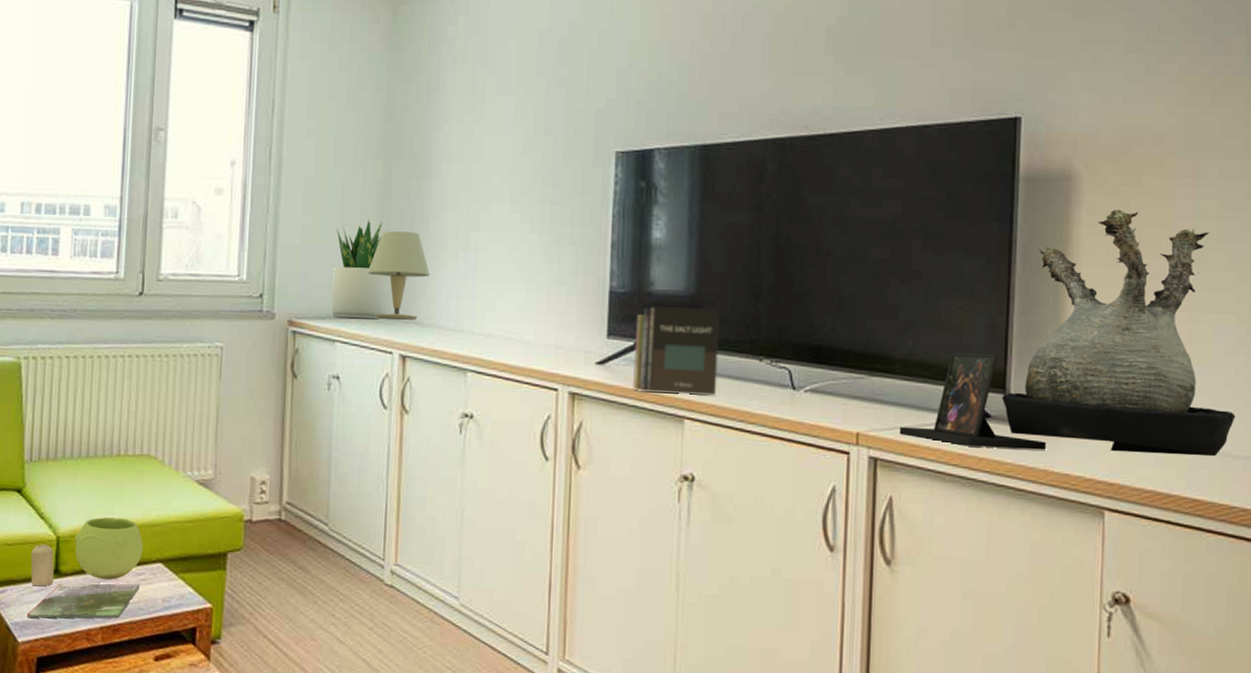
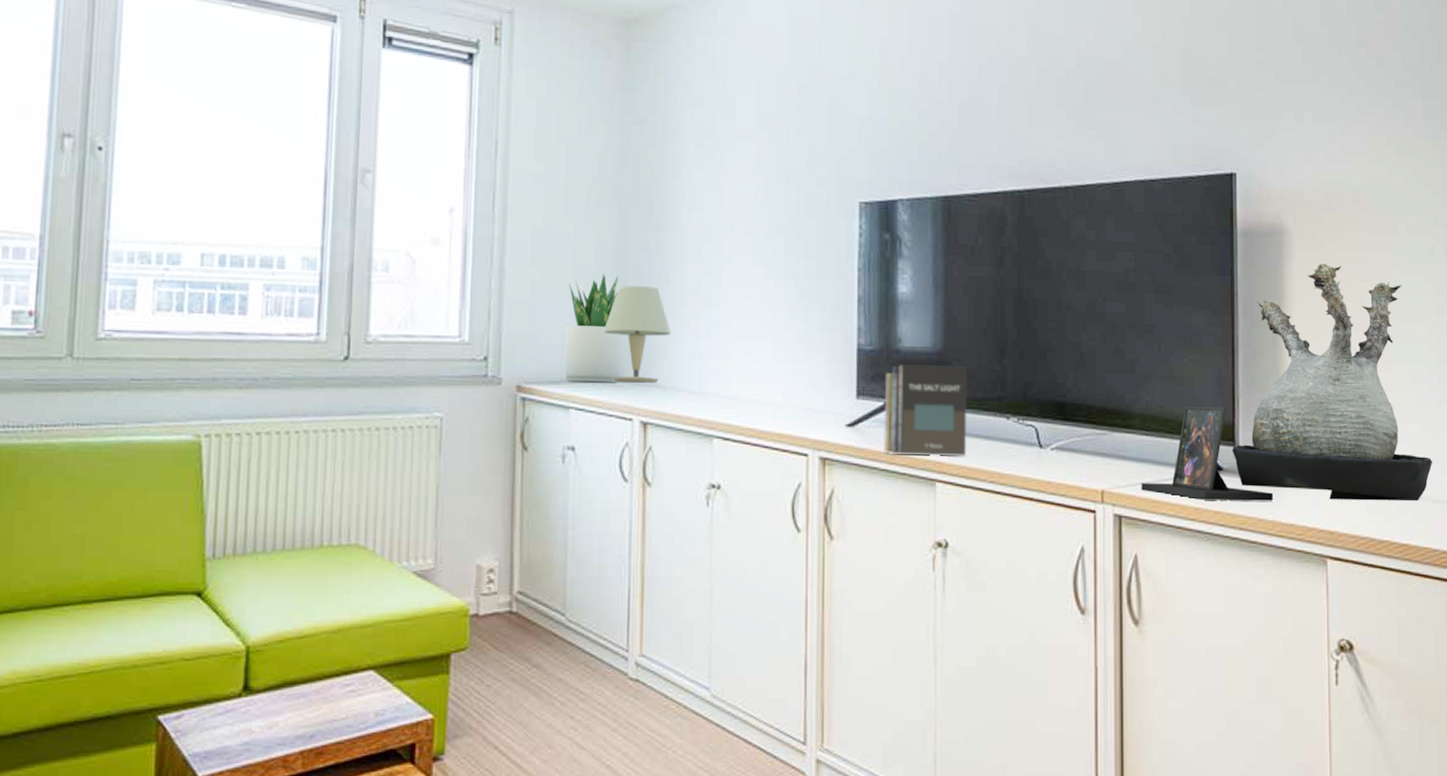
magazine: present [26,583,140,619] -> none [209,696,348,747]
candle: present [31,543,54,587] -> none [214,656,243,708]
bowl: present [74,517,143,580] -> none [267,620,351,694]

